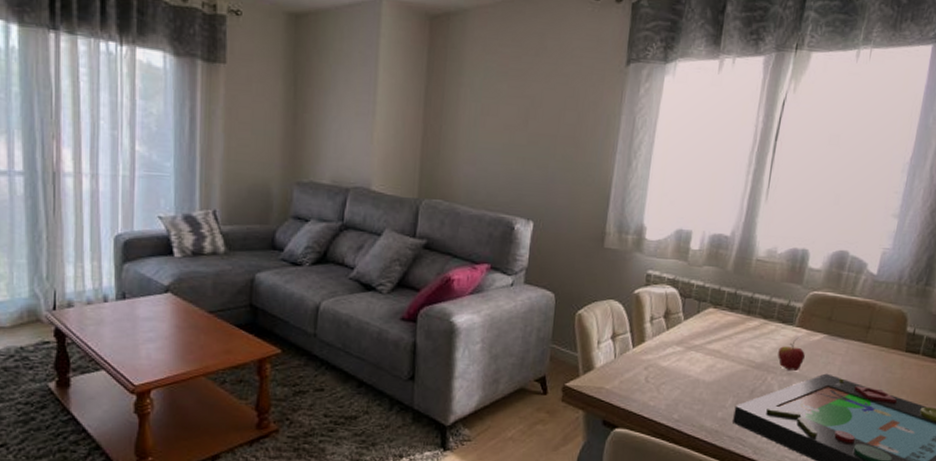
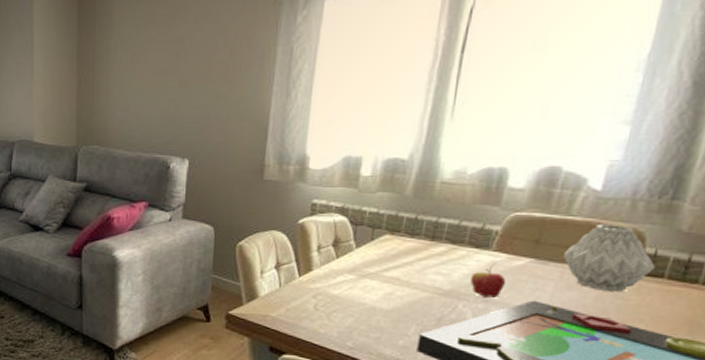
vase: none [849,305,914,367] -> present [564,225,656,293]

